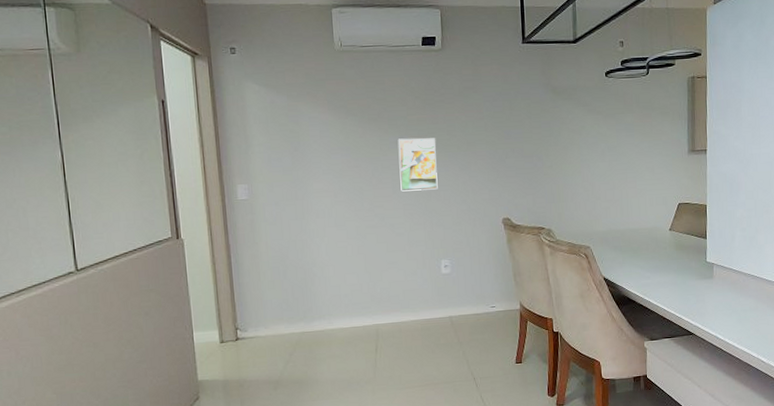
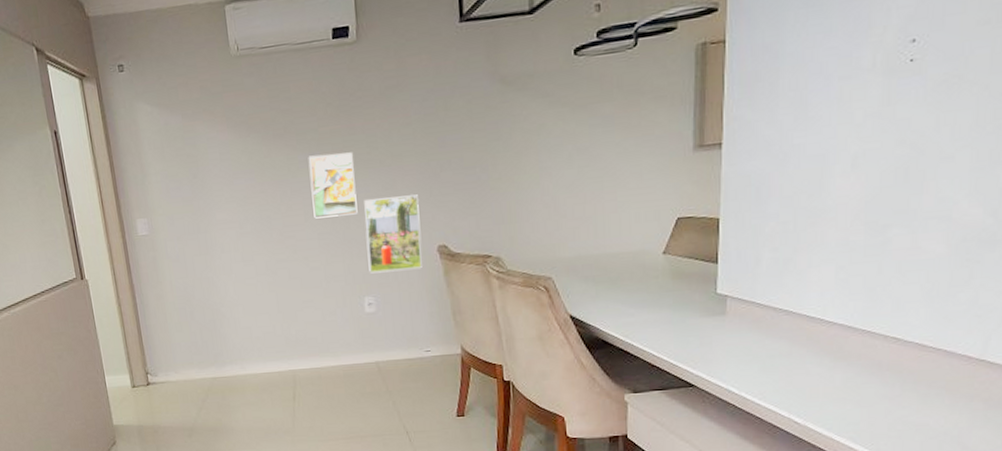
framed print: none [443,176,490,240] -> present [364,194,422,274]

